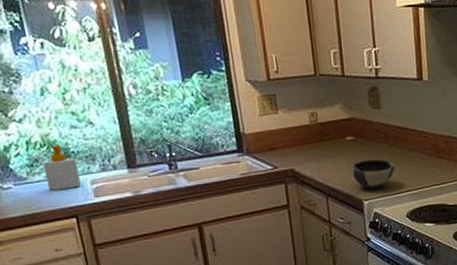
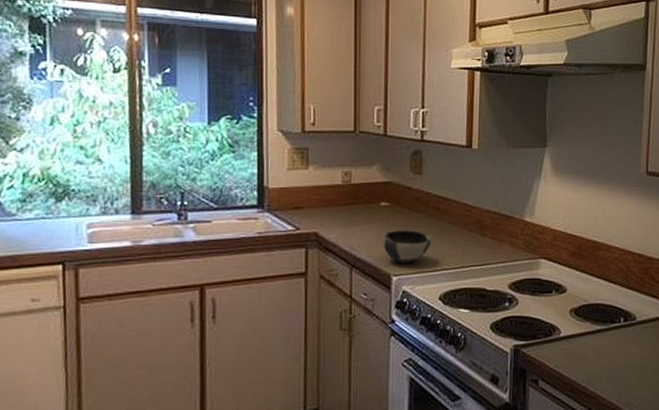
soap bottle: present [43,145,81,191] -> none [37,181,76,231]

